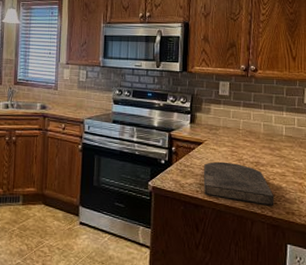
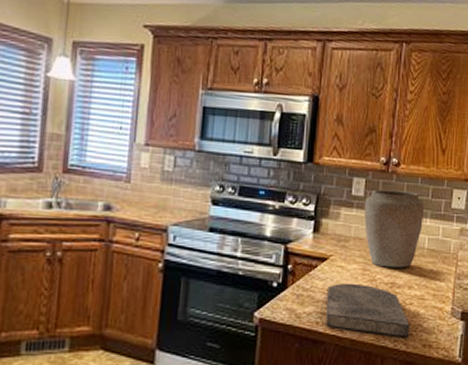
vase: none [230,90,281,151] -> present [364,189,425,268]

